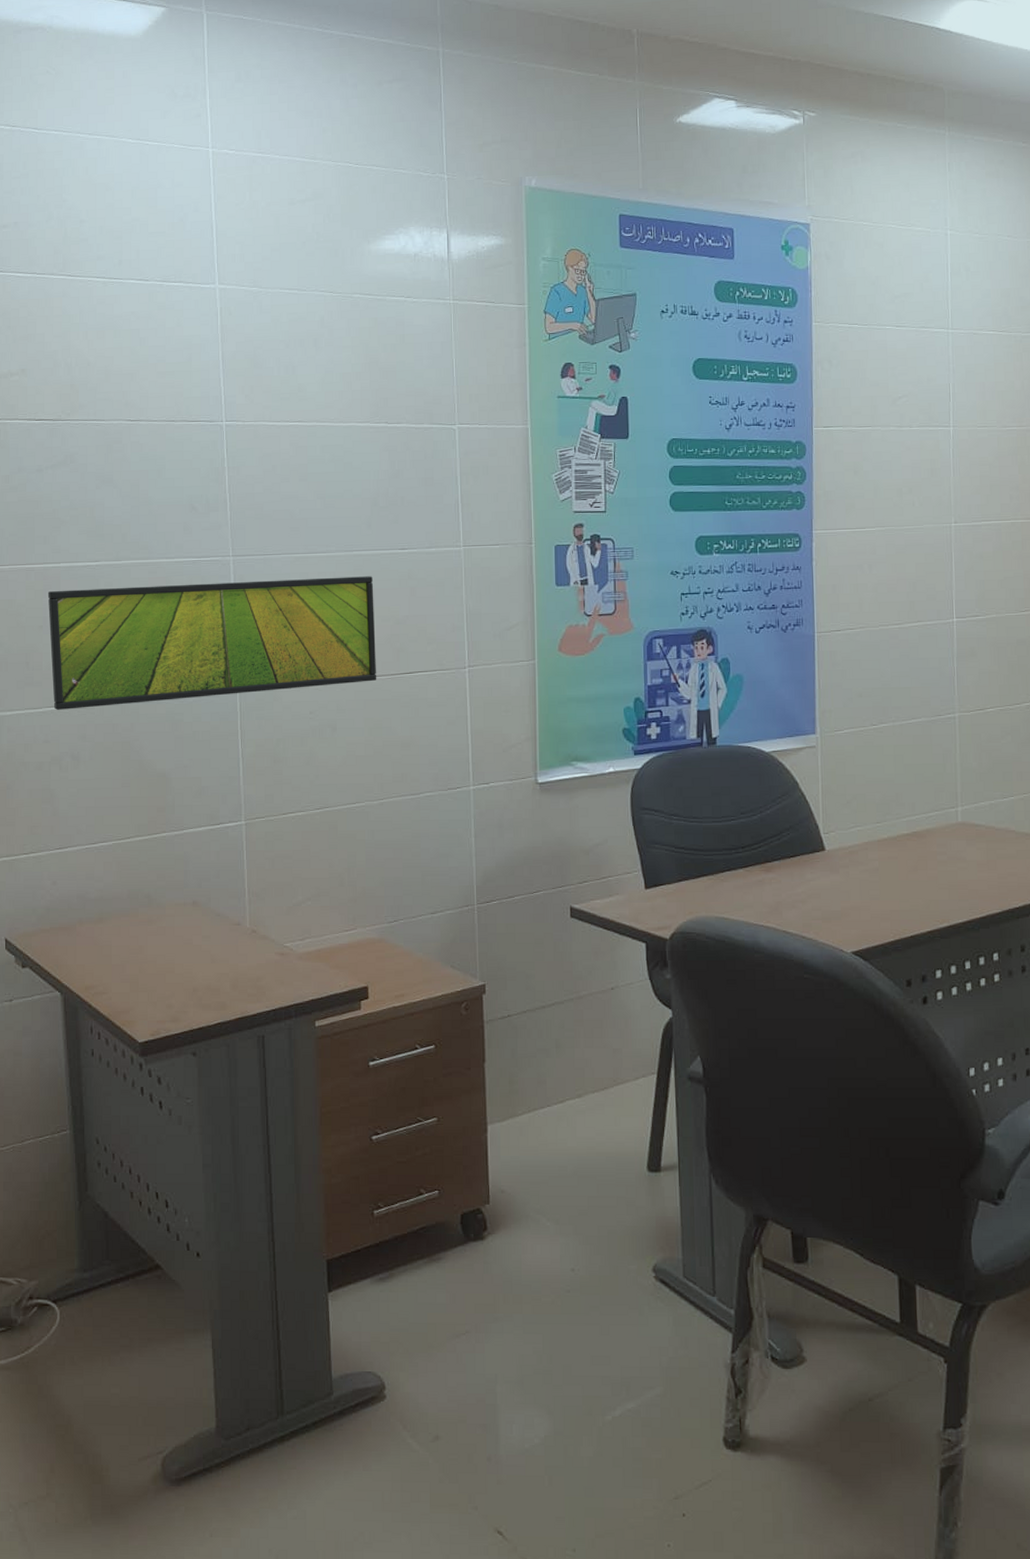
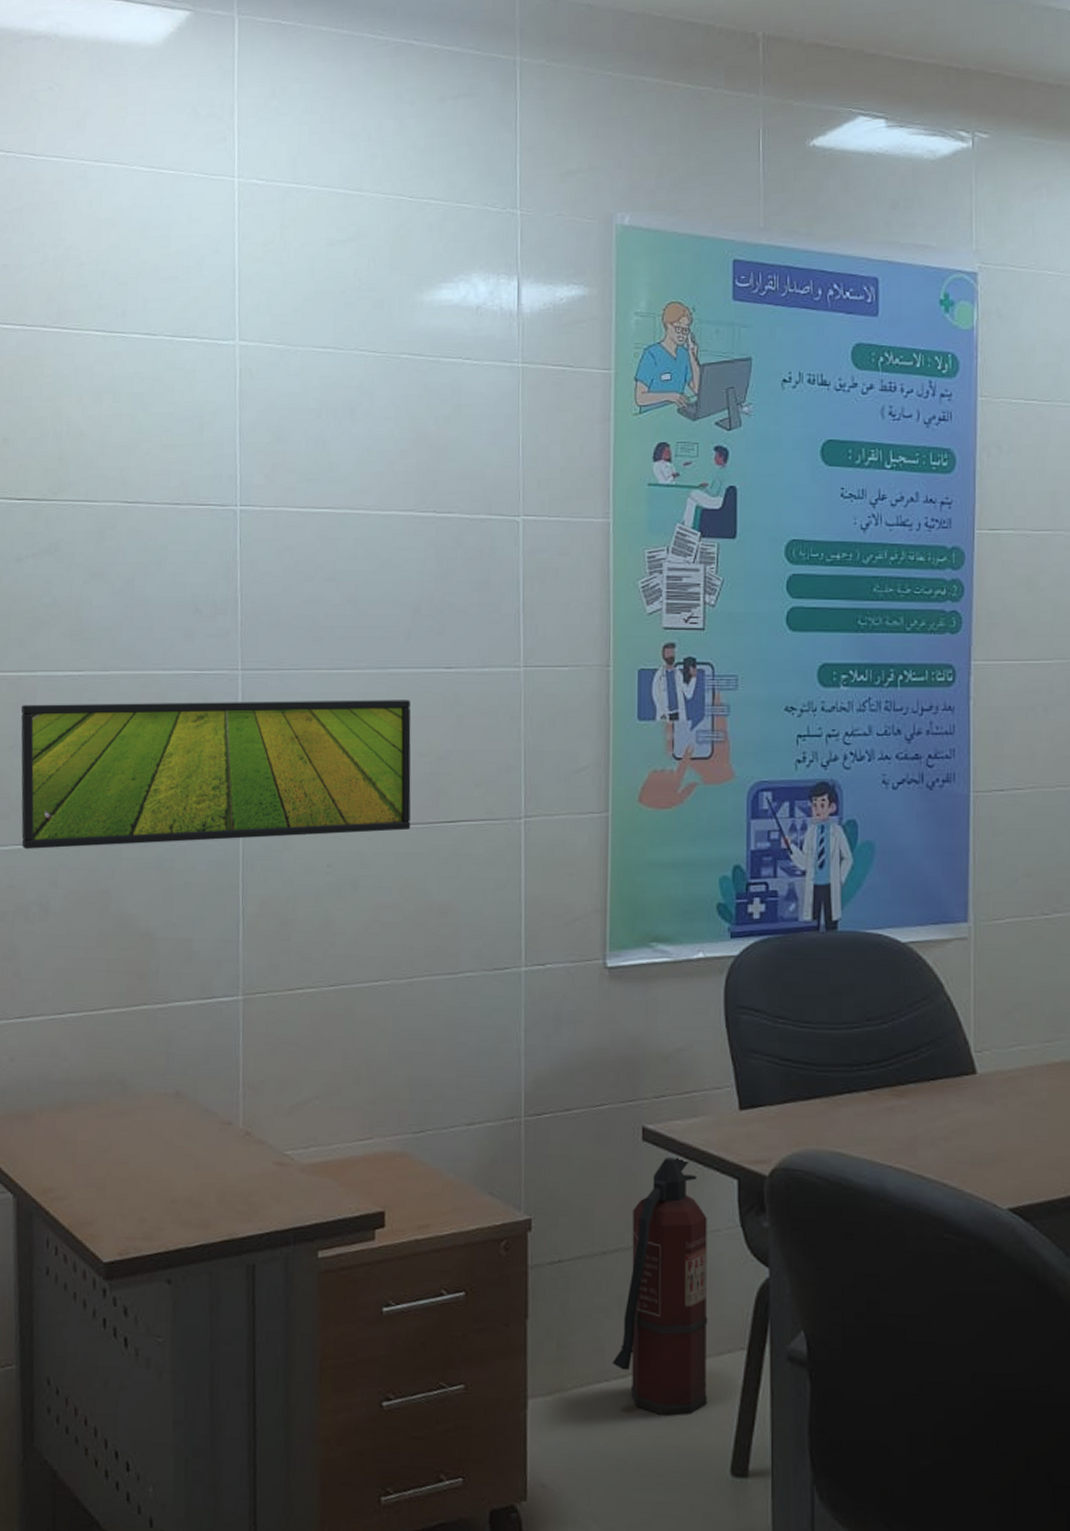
fire extinguisher: none [553,927,628,1129] -> present [612,1155,708,1416]

